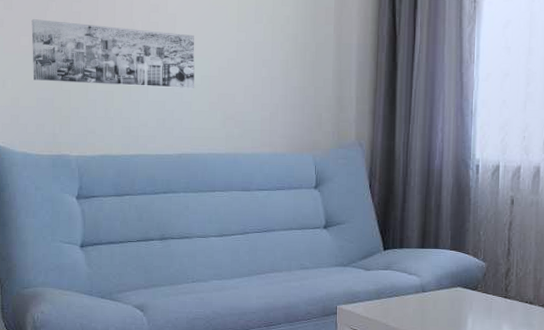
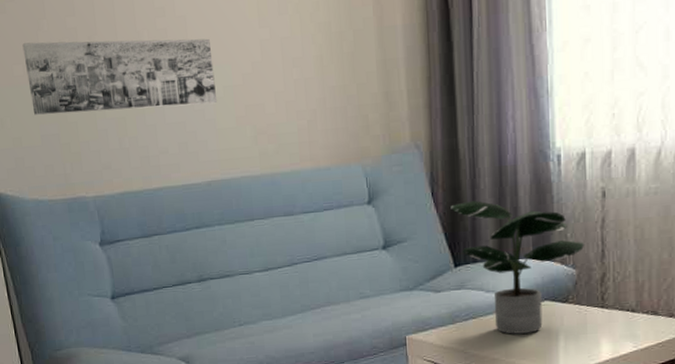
potted plant: none [384,195,495,314] -> present [450,201,585,334]

